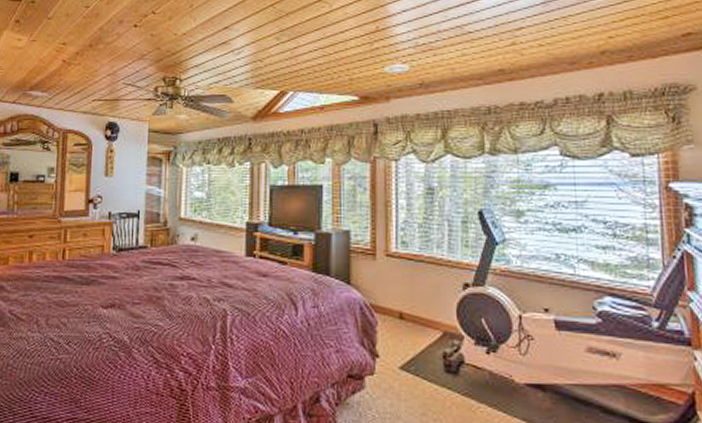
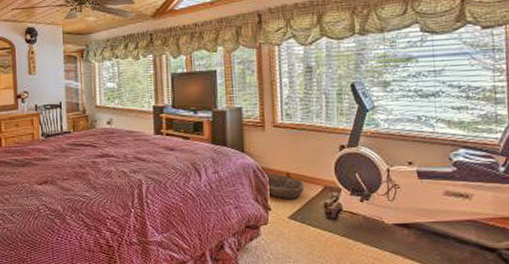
basket: none [371,310,421,346] -> present [263,172,305,200]

